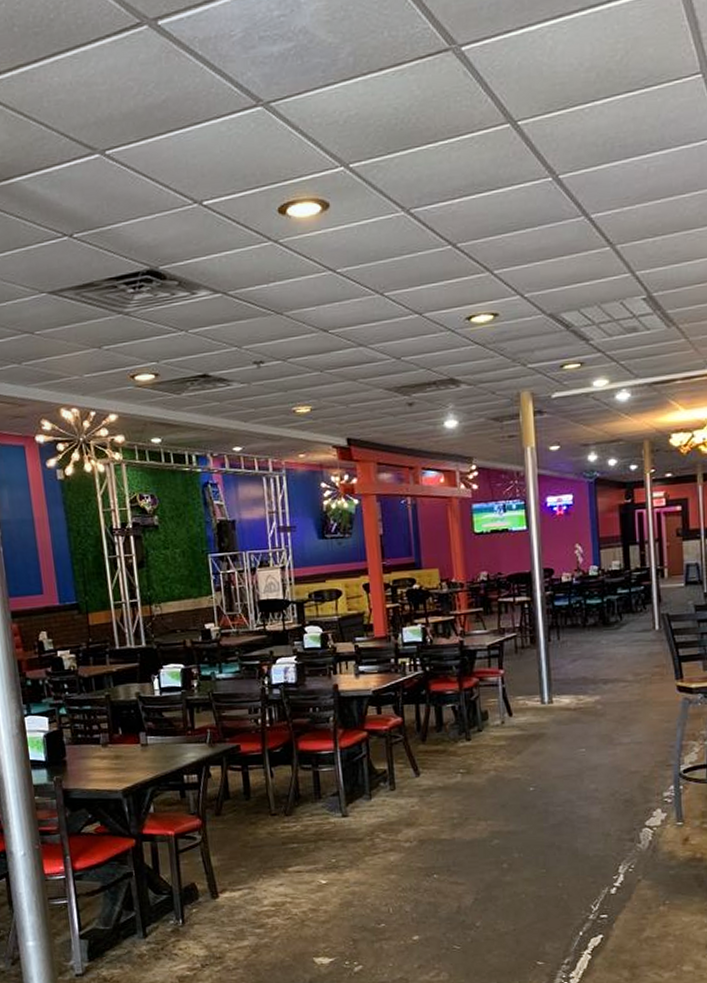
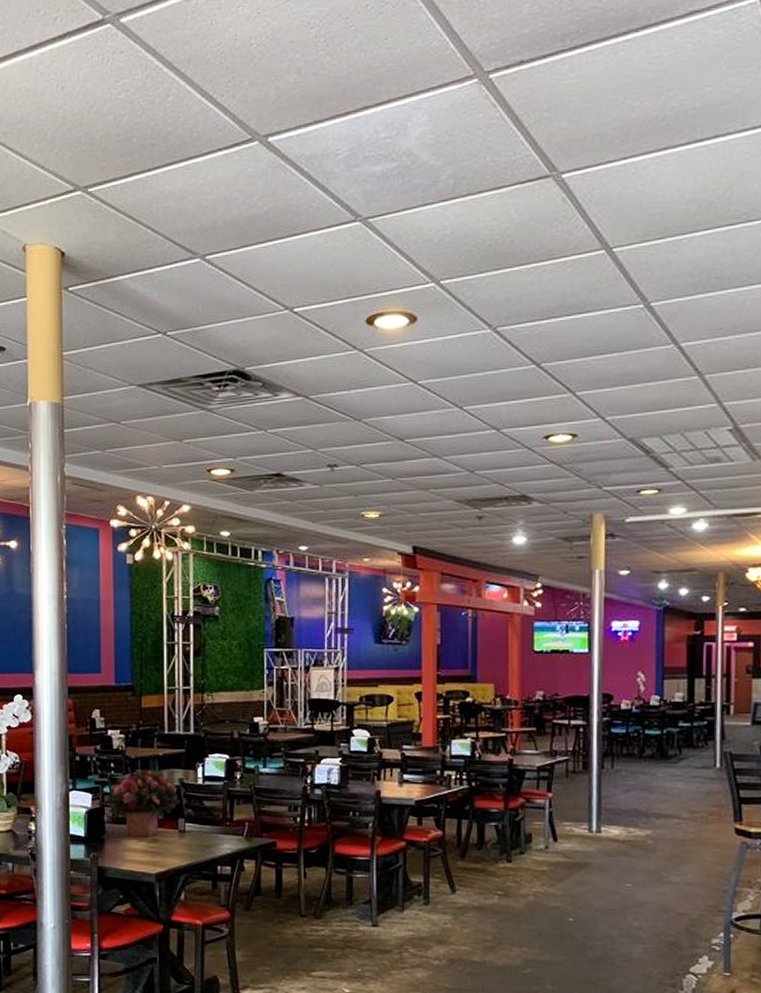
bouquet: none [63,686,140,757] -> present [106,769,180,839]

